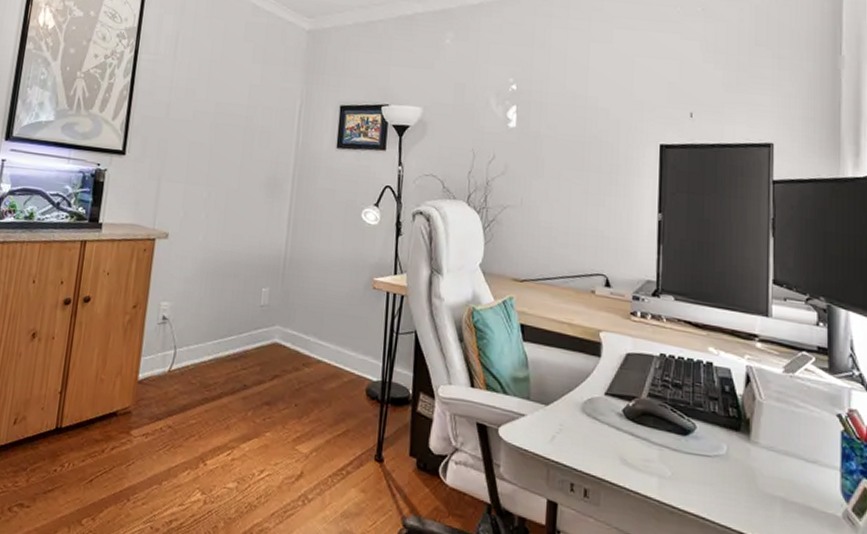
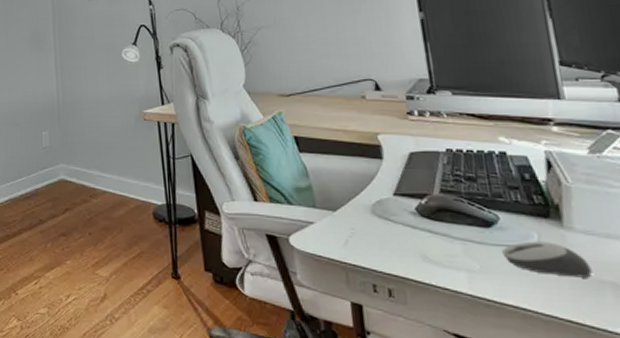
computer mouse: none [693,452,767,493] -> present [502,241,592,278]

